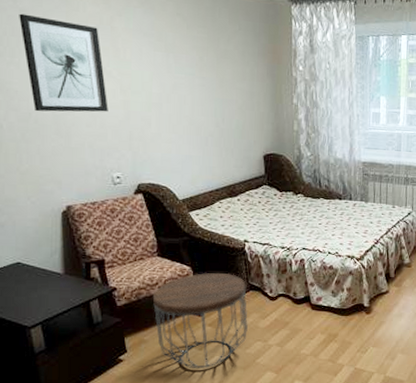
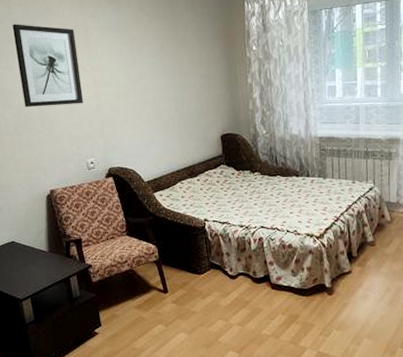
side table: present [152,272,249,369] -> none [122,251,211,345]

